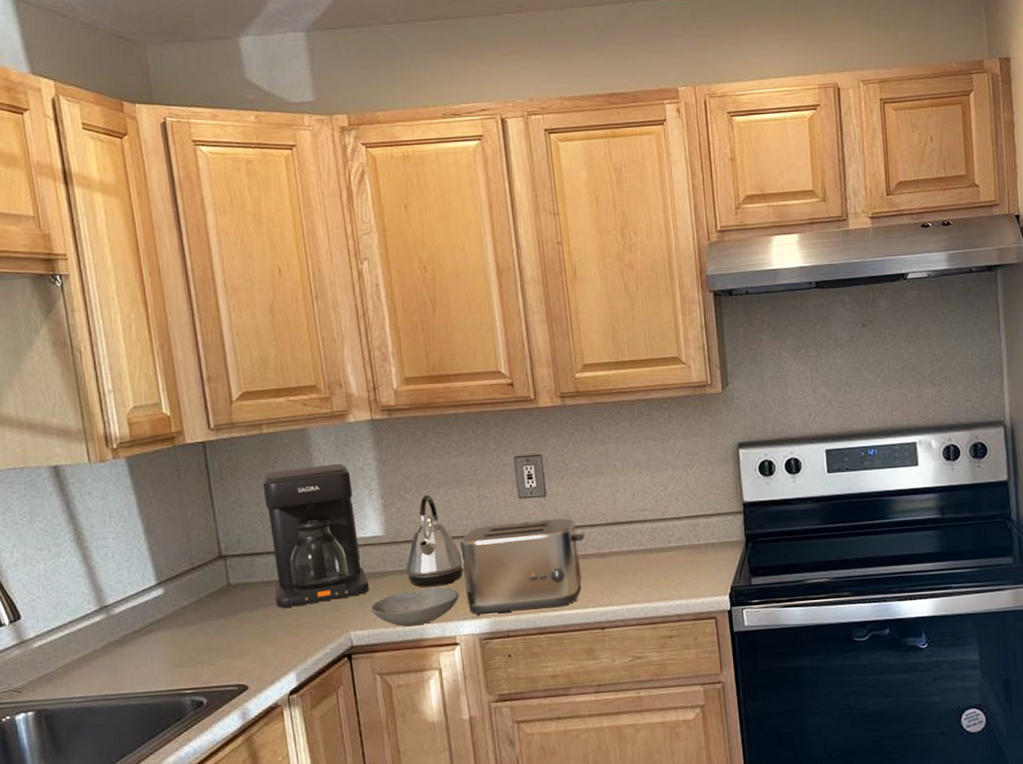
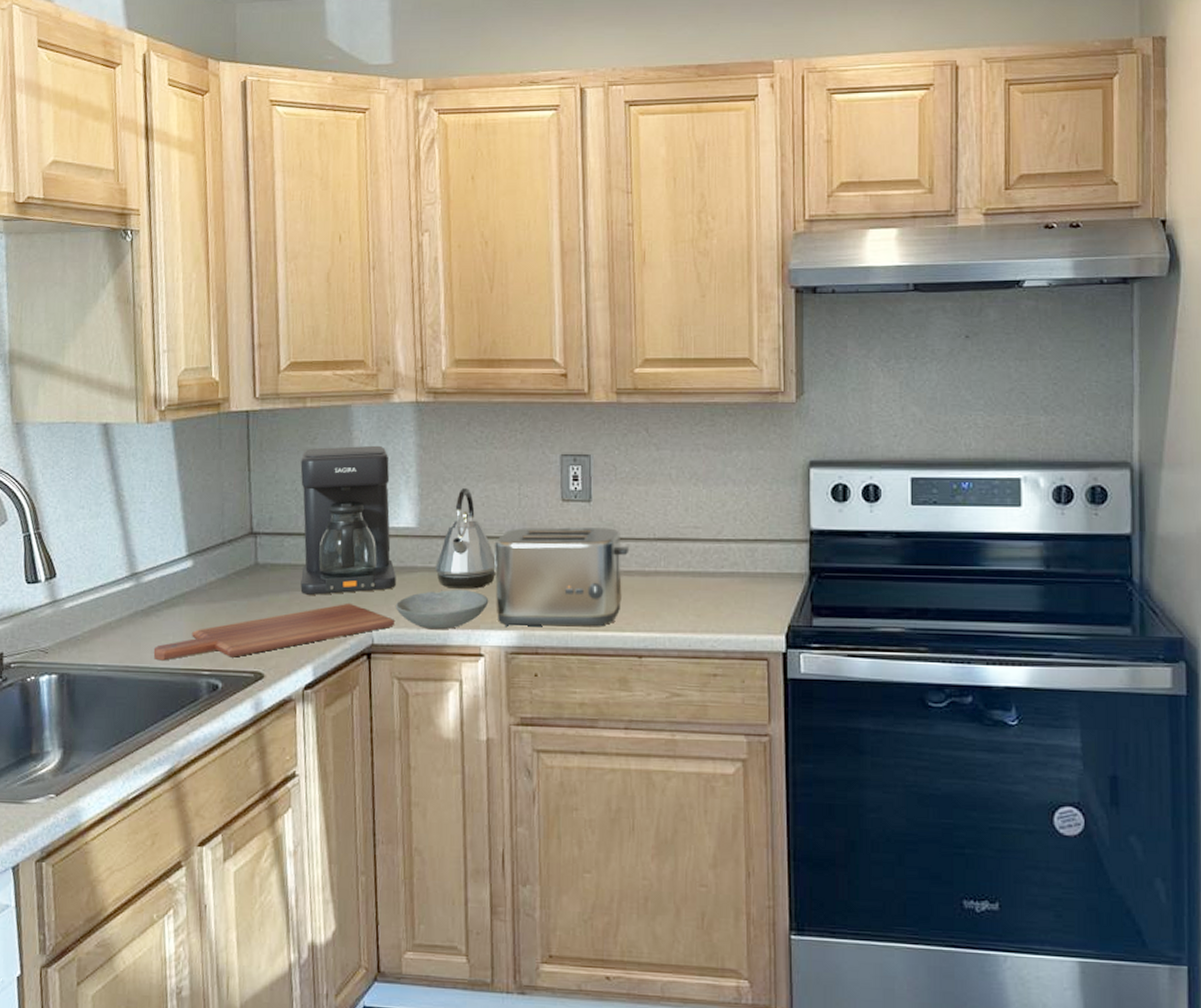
cutting board: none [132,611,371,686] -> present [153,602,394,661]

